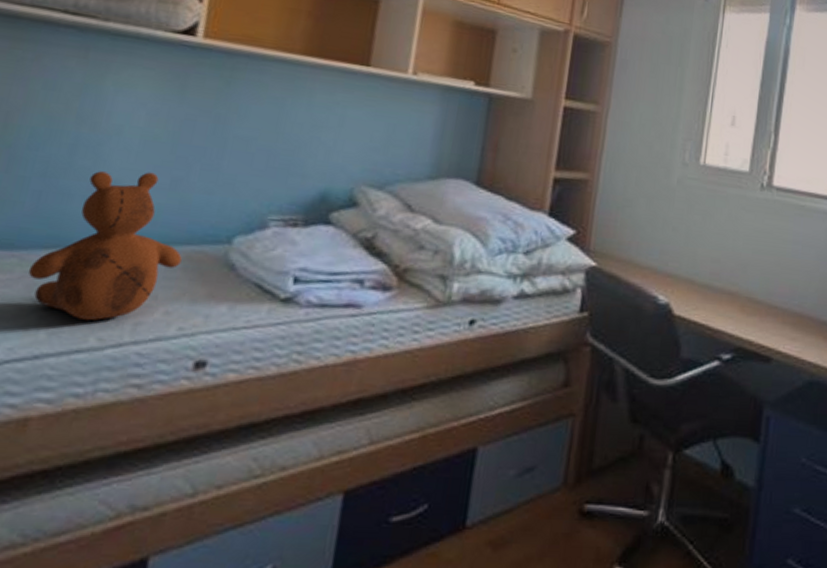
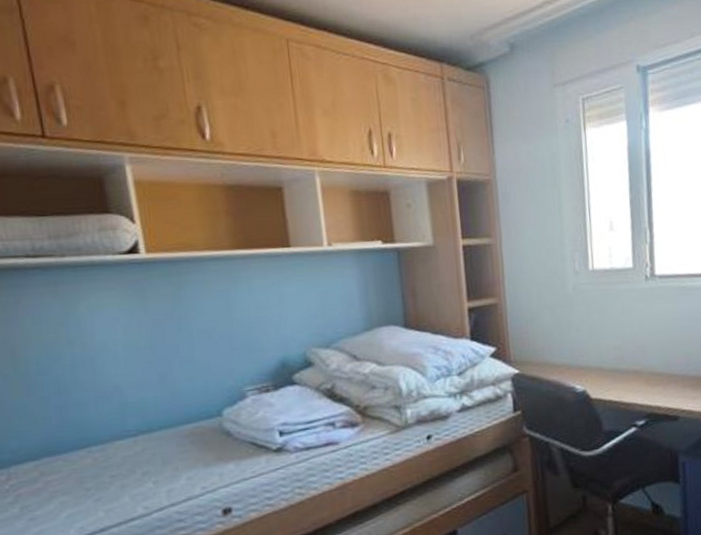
teddy bear: present [28,171,182,321] -> none [73,373,188,497]

